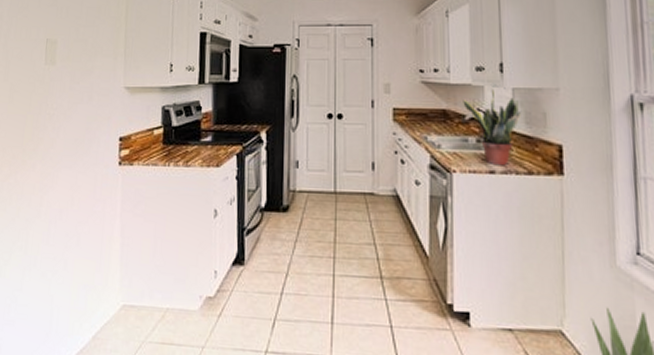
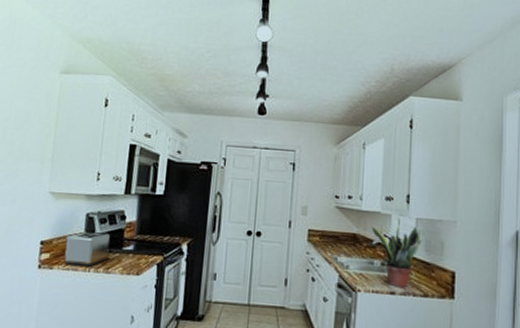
toaster: none [142,125,188,161] -> present [63,231,110,267]

